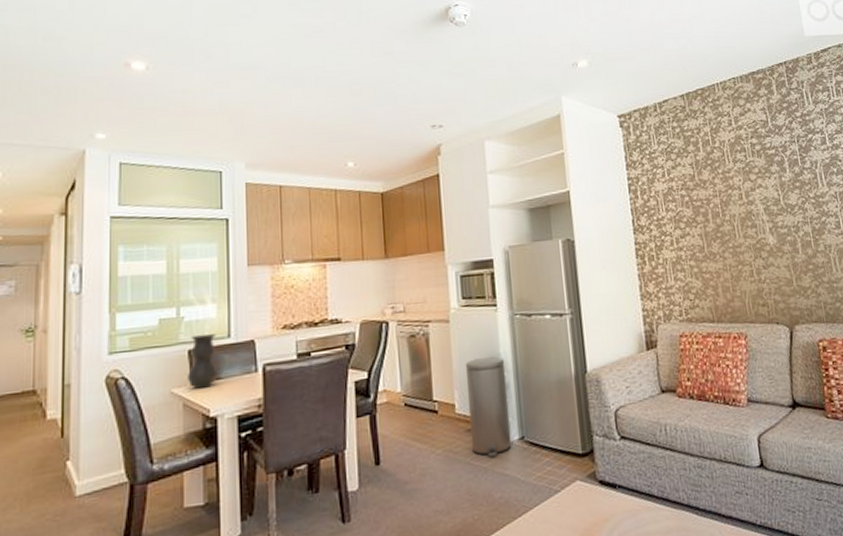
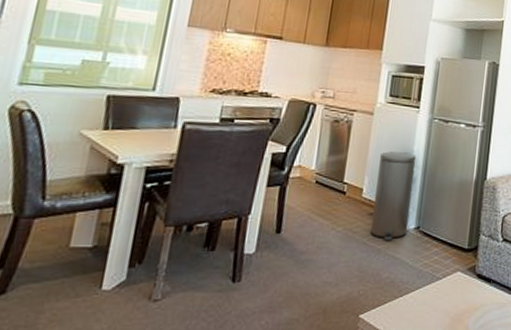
vase: present [188,333,219,389] -> none [100,82,141,135]

